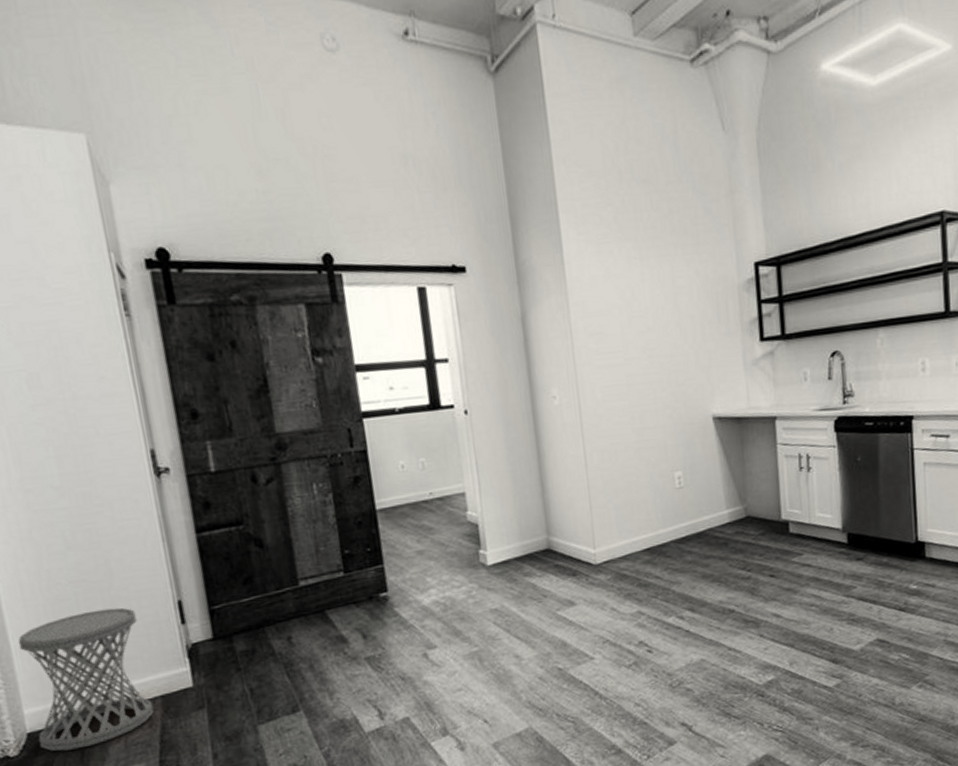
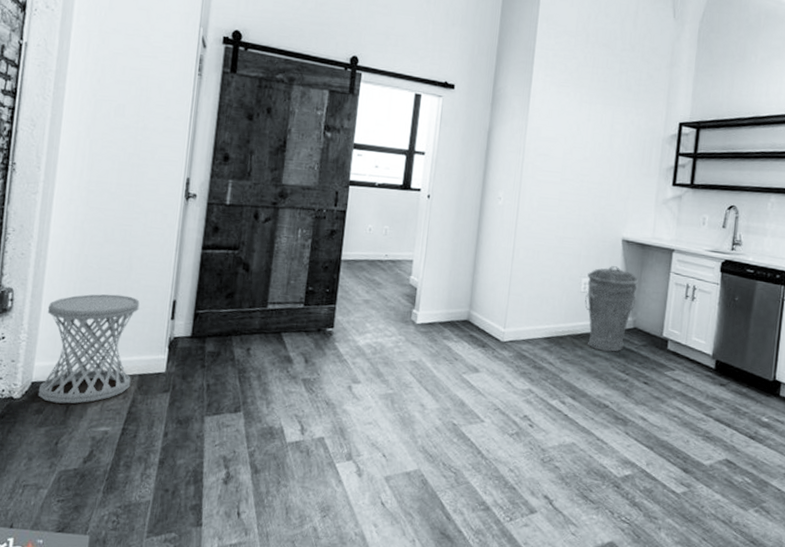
trash can: none [680,450,743,551] -> present [585,266,639,352]

